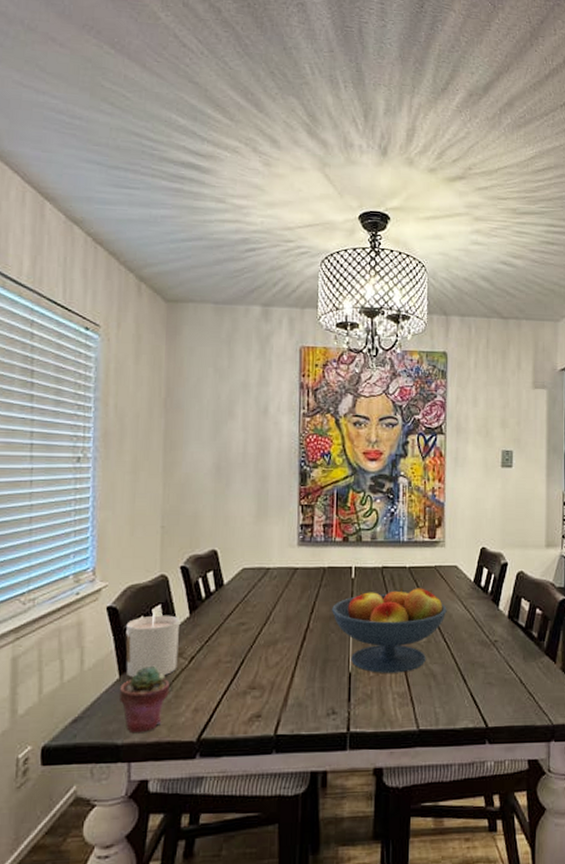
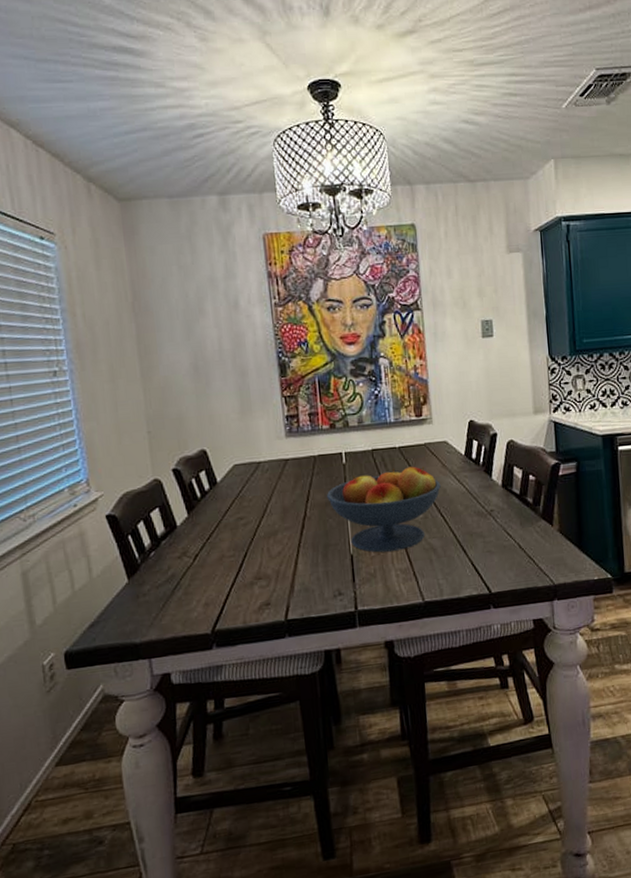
potted succulent: present [120,665,170,733] -> none [130,566,179,632]
candle: present [125,612,180,678] -> none [127,516,183,581]

